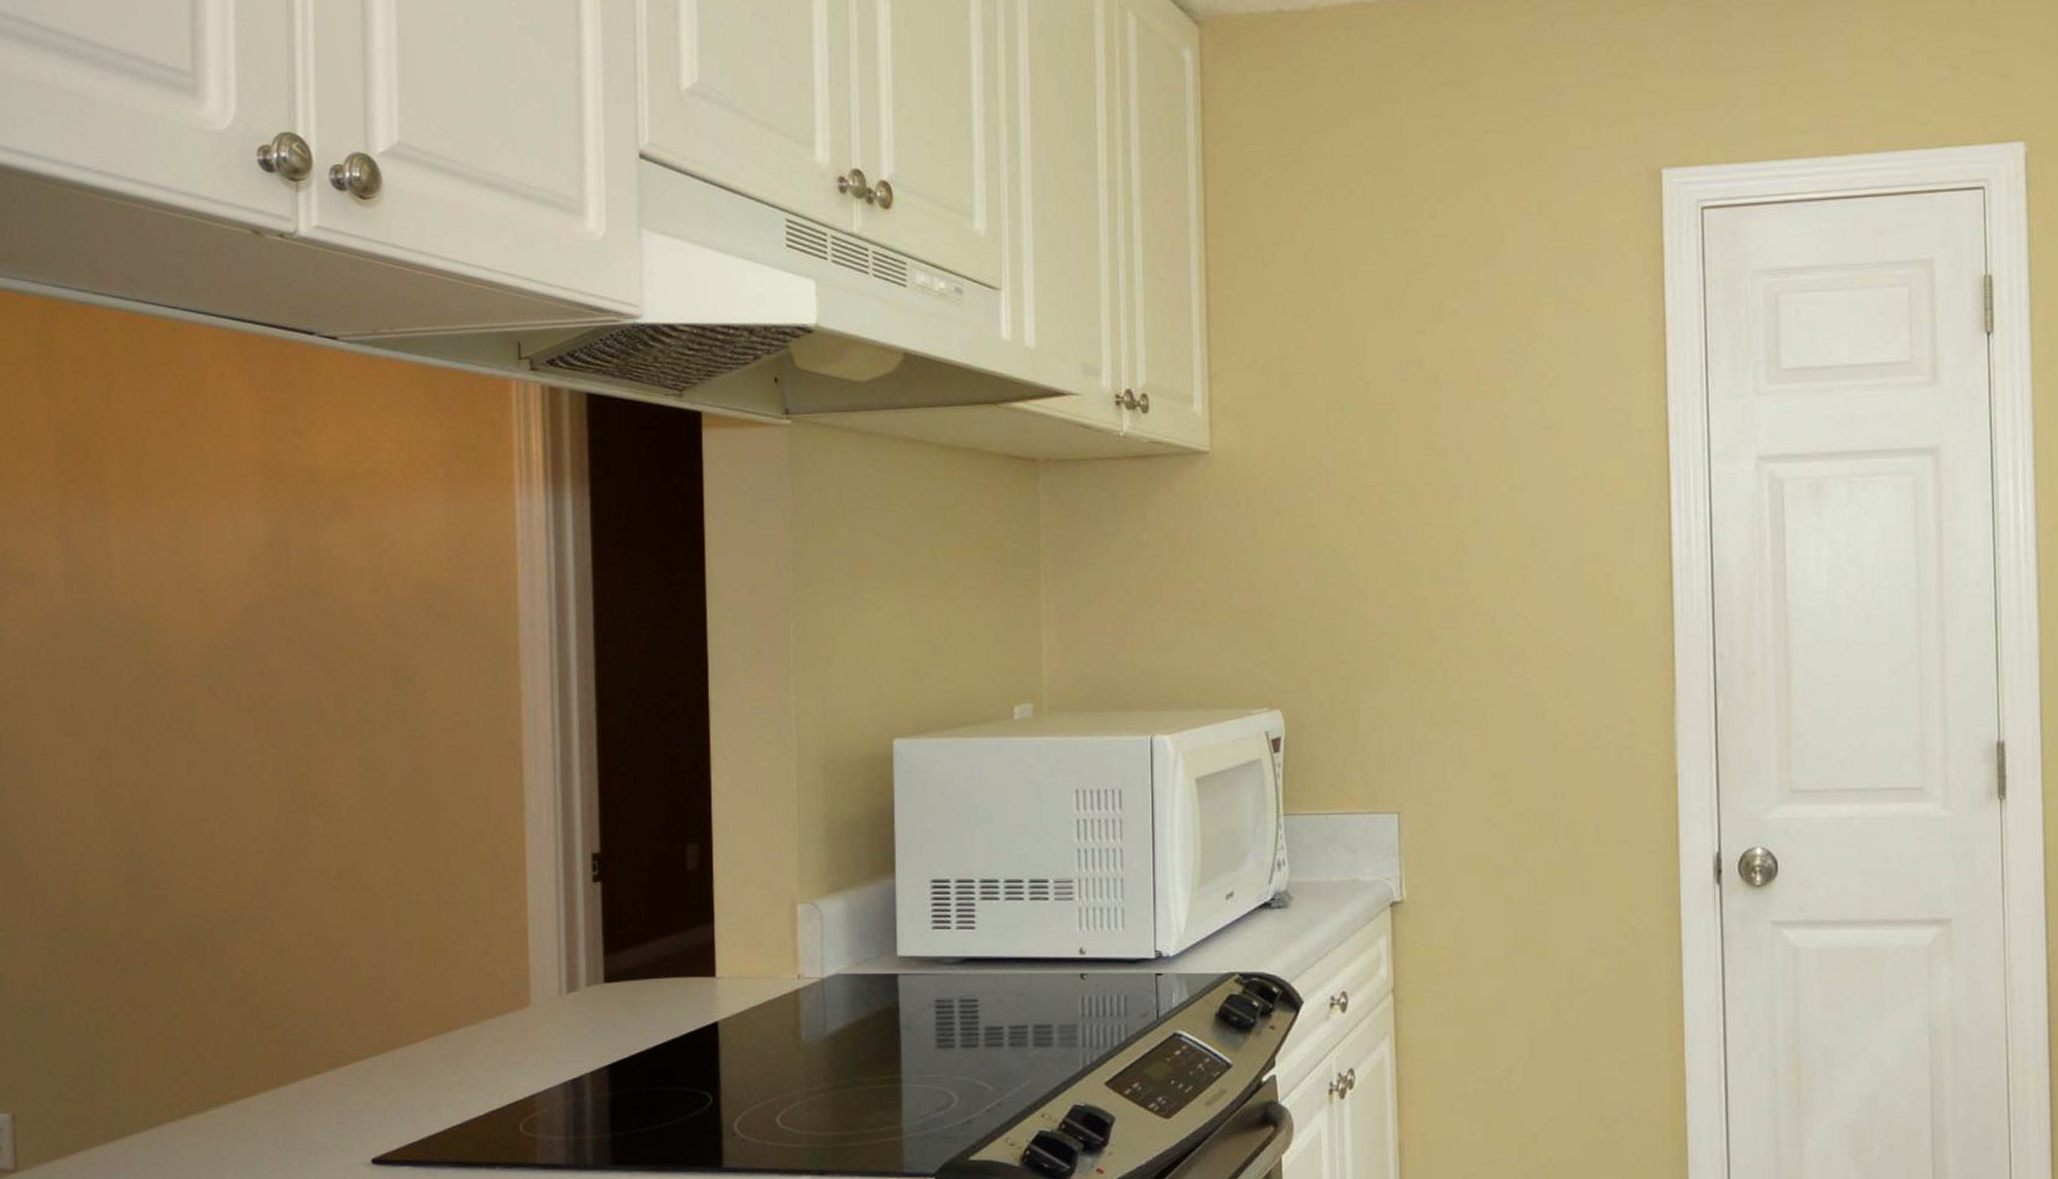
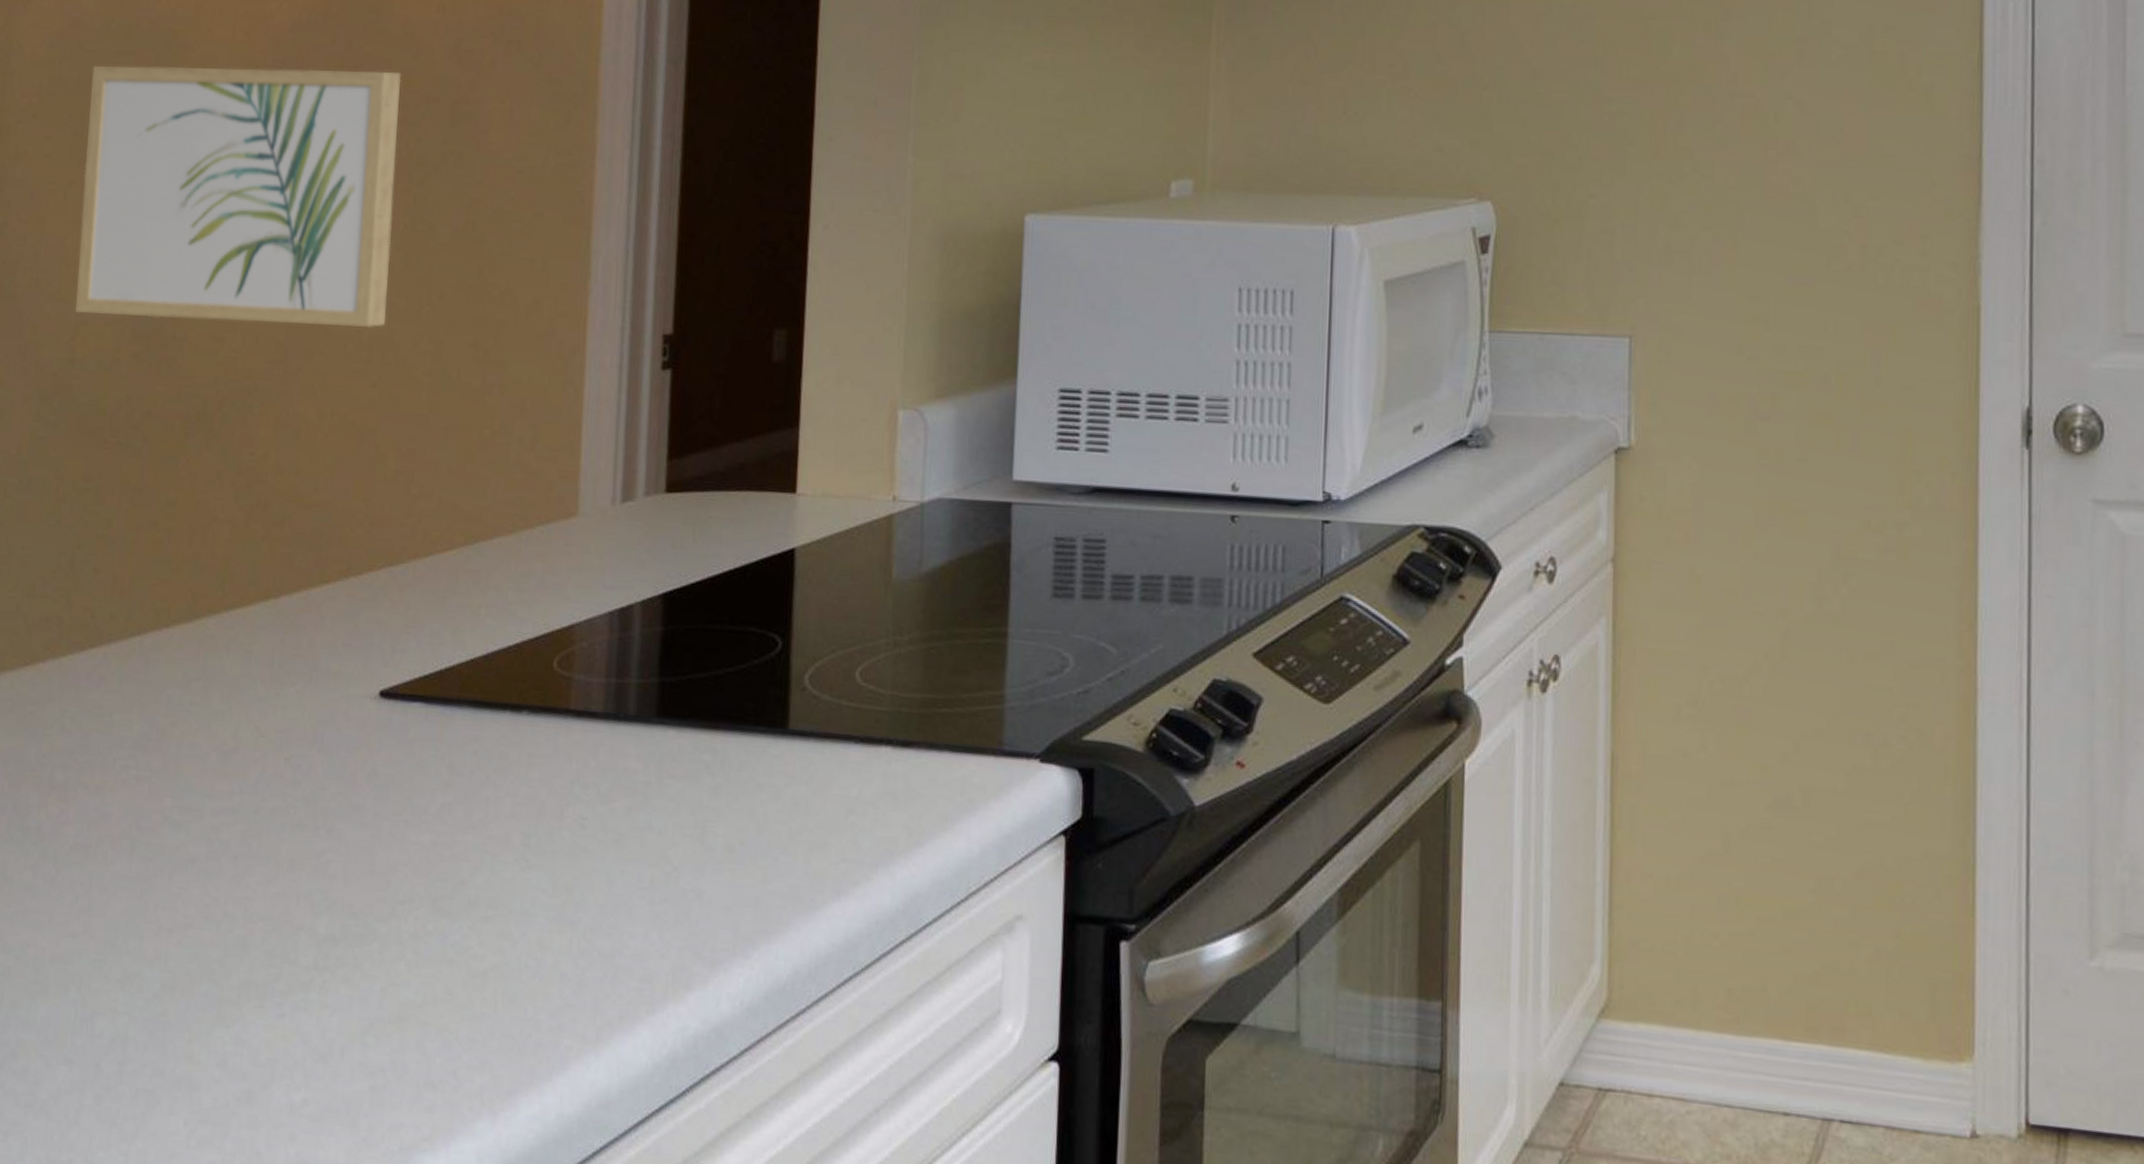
wall art: none [68,645,349,863] -> present [75,65,402,329]

